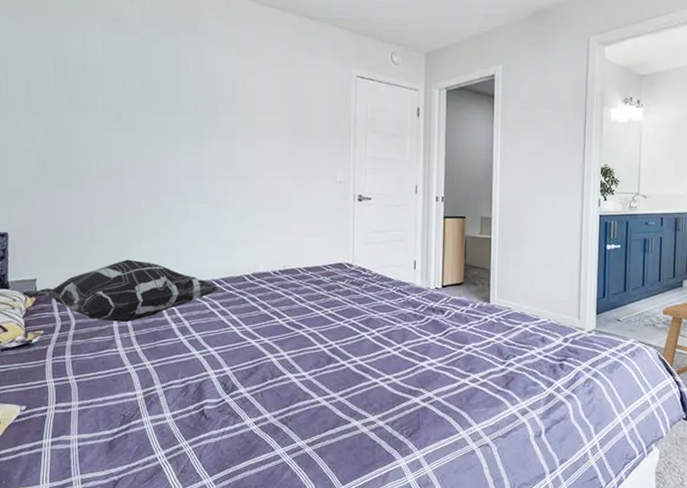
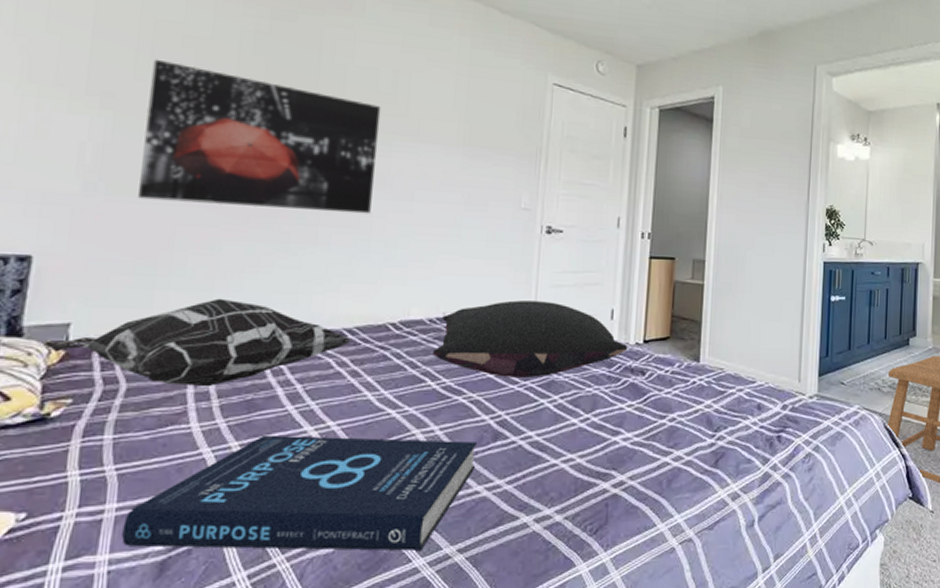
wall art: none [66,84,226,192] -> present [138,59,381,214]
book: none [84,357,315,442] -> present [121,434,477,551]
pillow: none [278,255,429,316] -> present [433,300,628,377]

